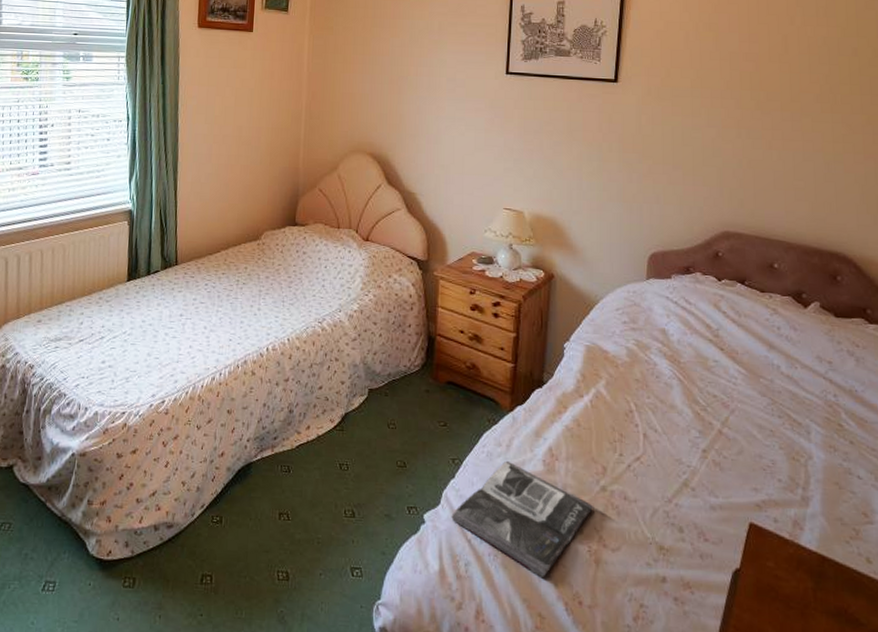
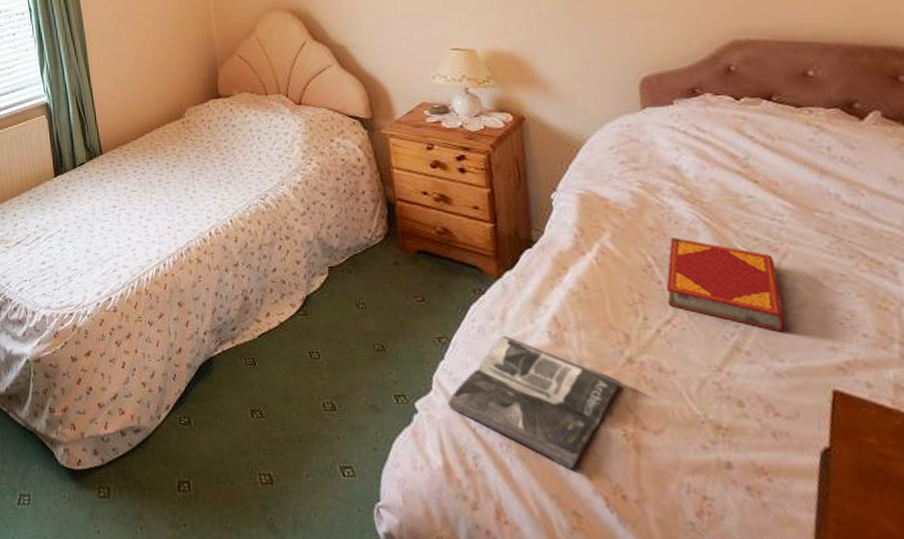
hardback book: none [640,389,725,474] -> present [666,238,786,332]

